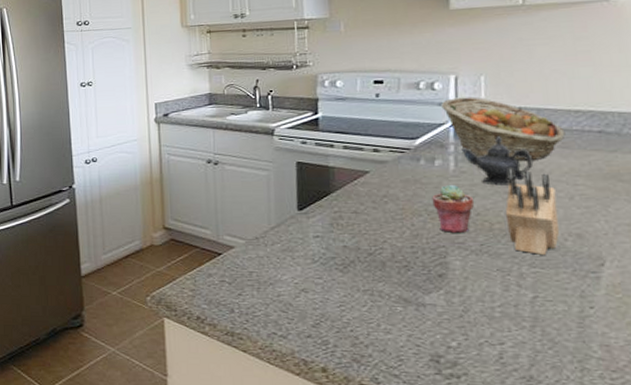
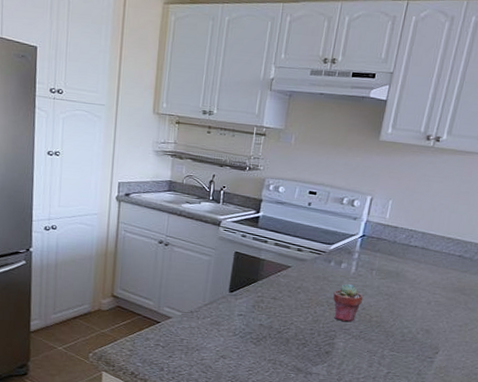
fruit basket: present [441,97,566,161] -> none [356,215,437,272]
teapot: present [461,135,534,186] -> none [363,249,411,289]
knife block: present [505,168,560,255] -> none [381,276,420,343]

